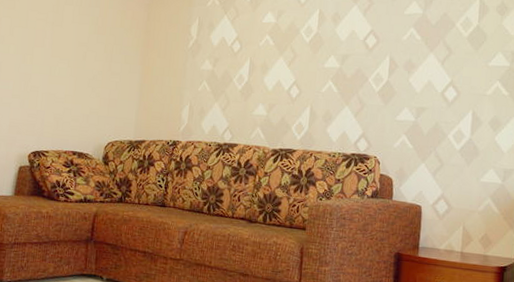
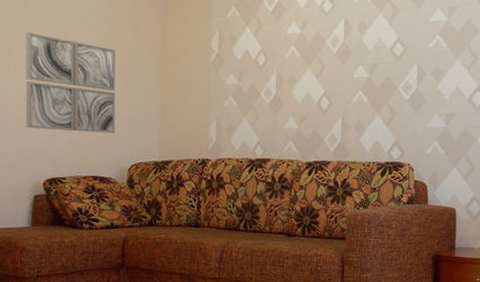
wall art: none [19,15,104,112] -> present [26,32,116,133]

